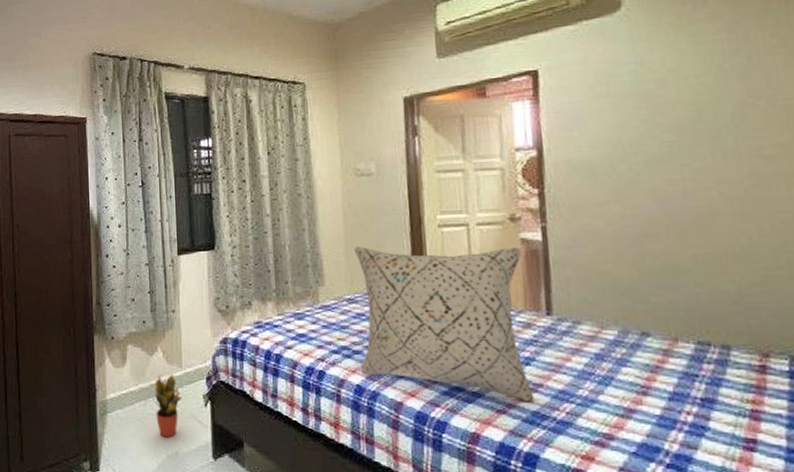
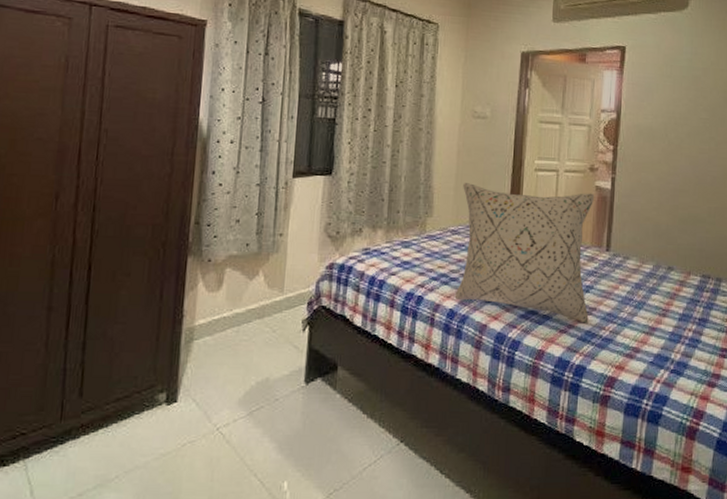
potted plant: present [153,374,183,438] -> none [247,299,280,364]

